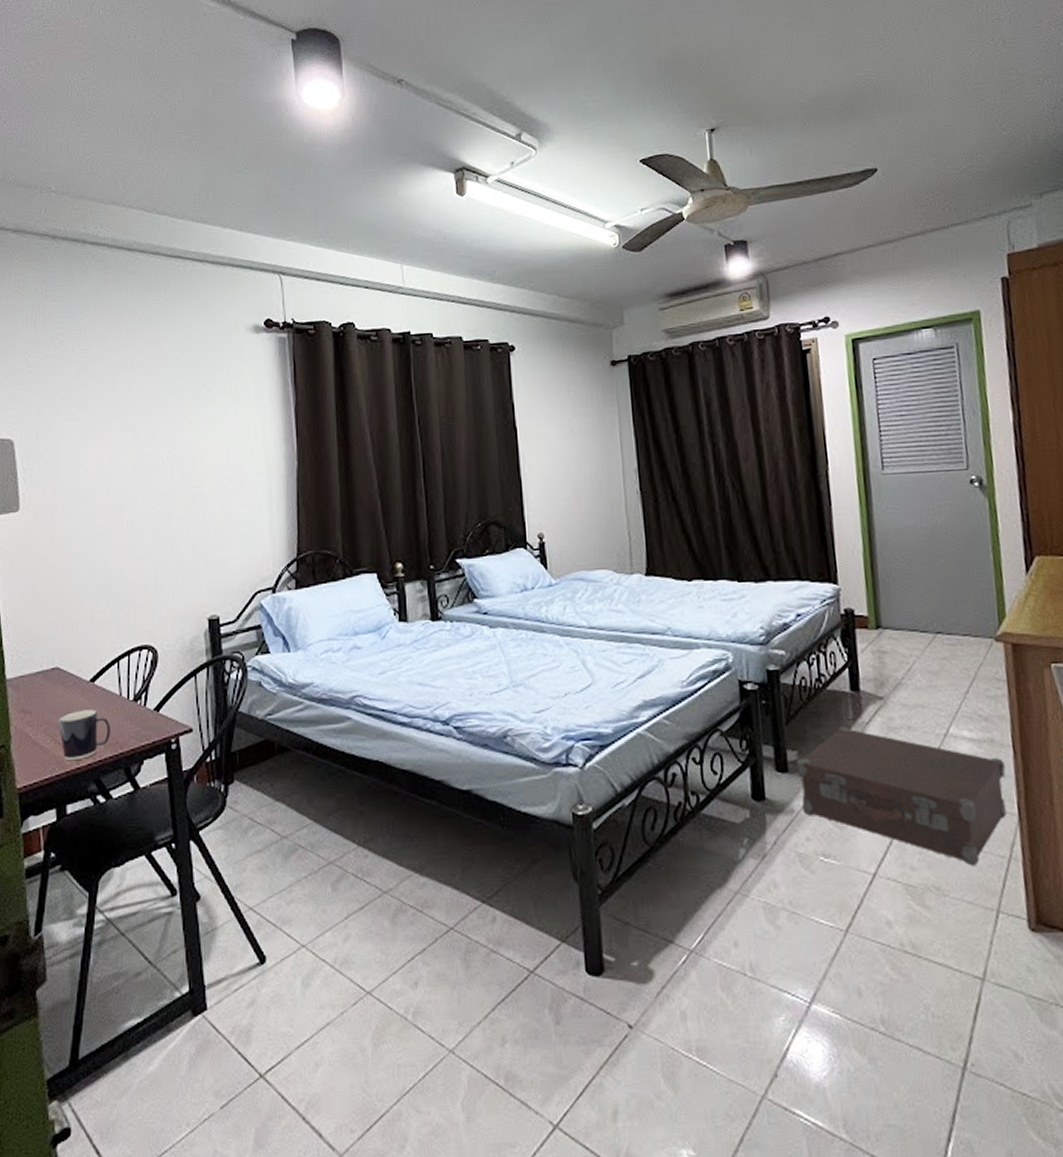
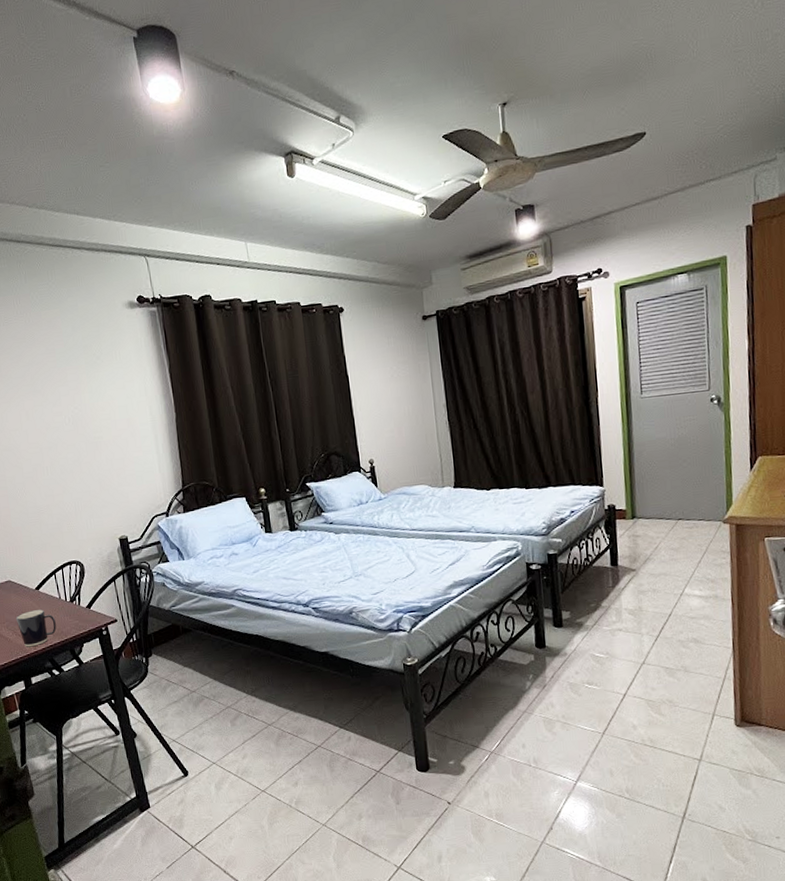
suitcase: present [796,726,1008,865] -> none [569,592,725,684]

